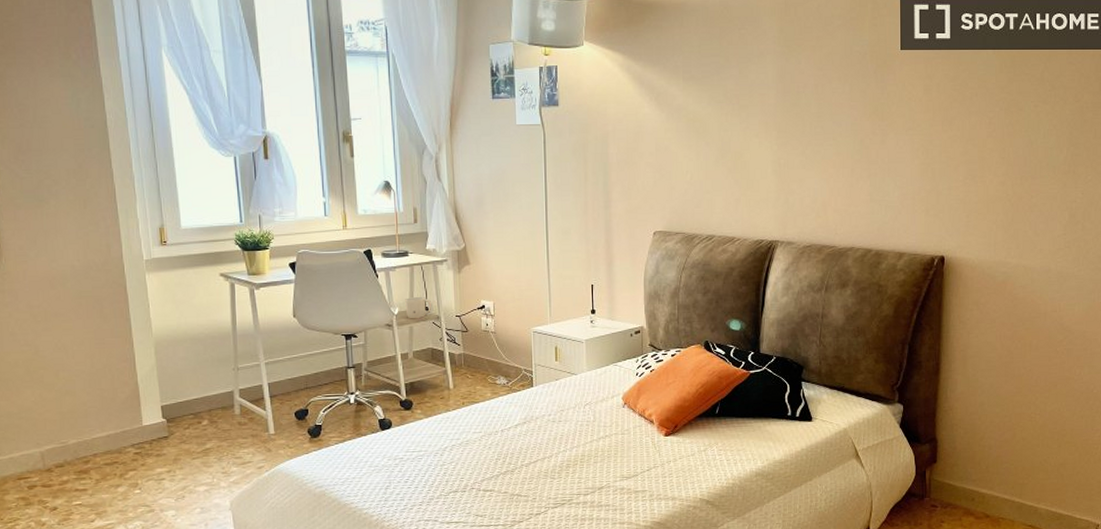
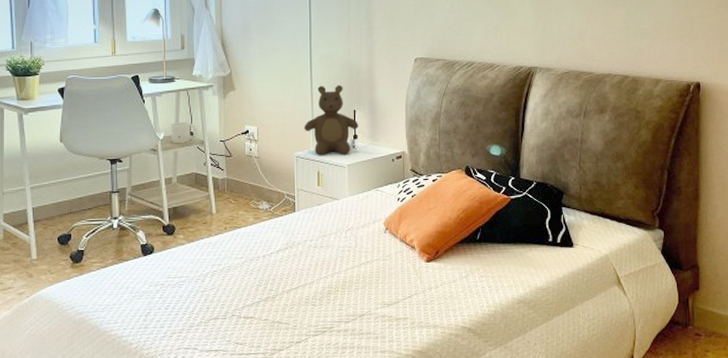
teddy bear: none [540,259,597,331] -> present [304,85,359,156]

